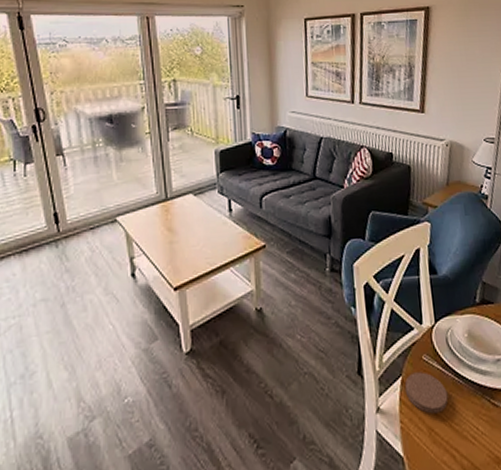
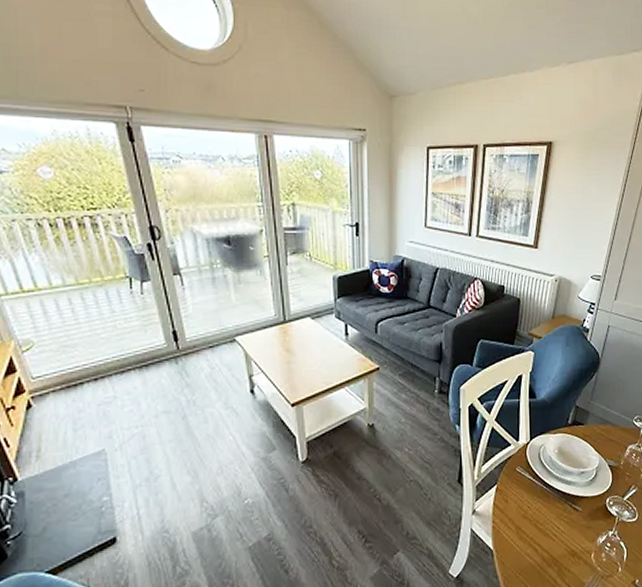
coaster: present [404,372,448,414] -> none [498,481,536,516]

